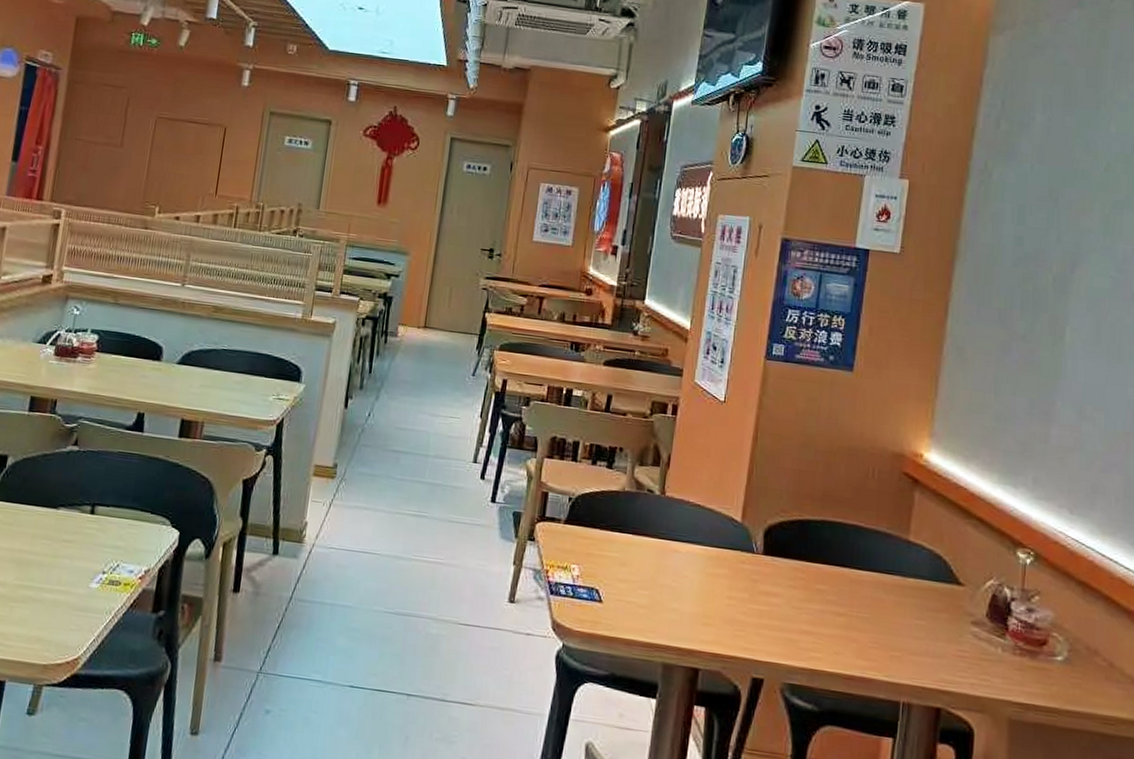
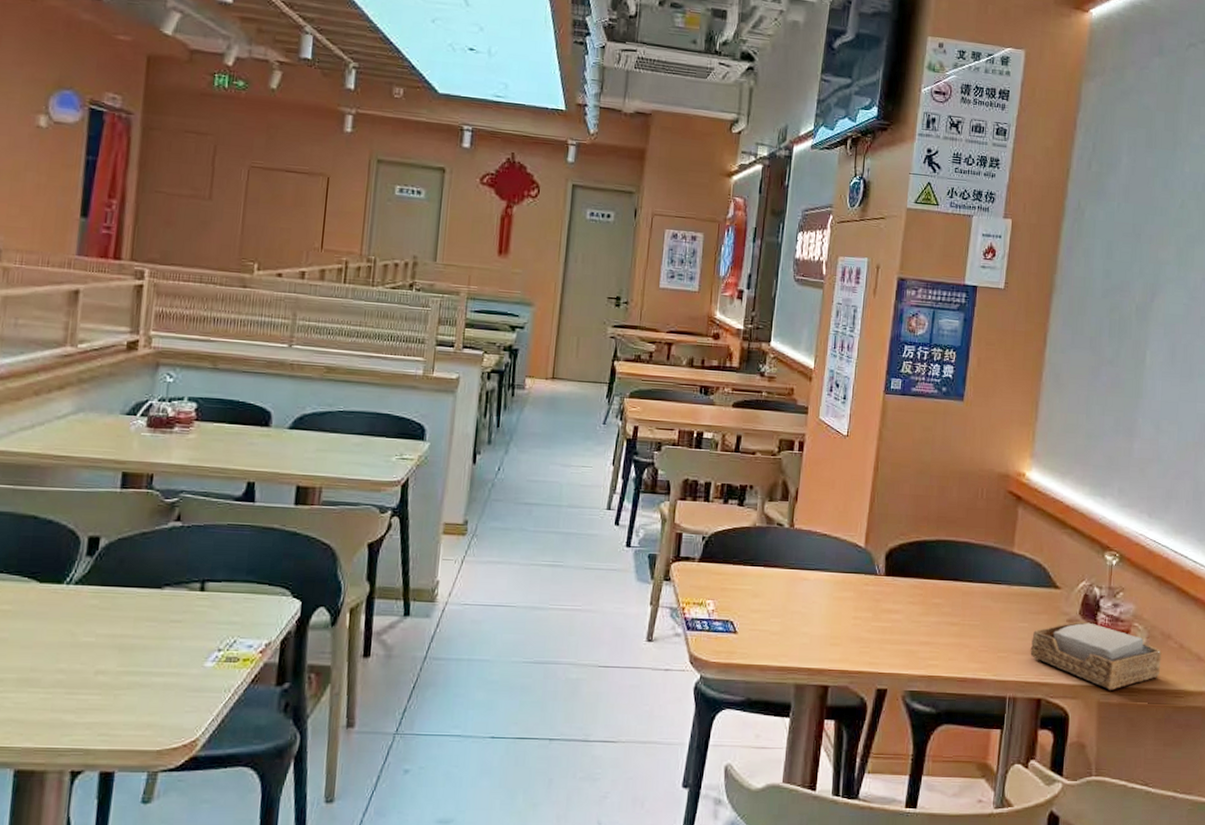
napkin holder: none [928,624,1087,708] -> present [1030,621,1162,690]

